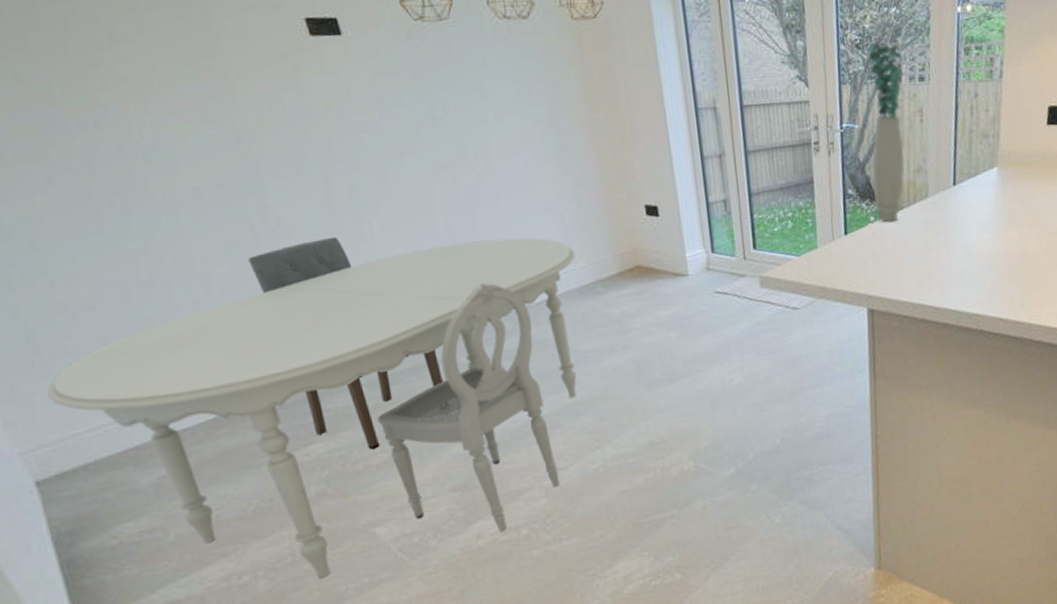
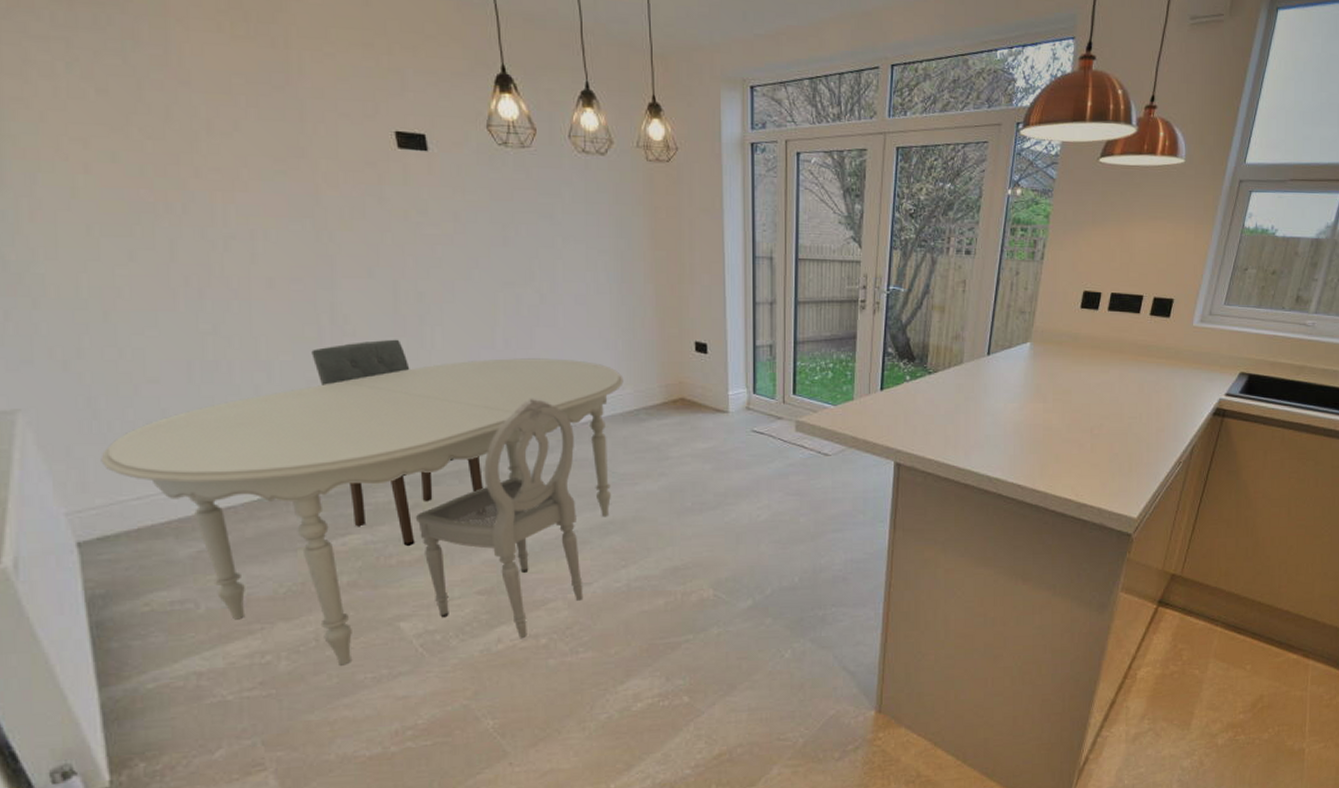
vase: present [866,35,905,222] -> none [911,206,952,382]

